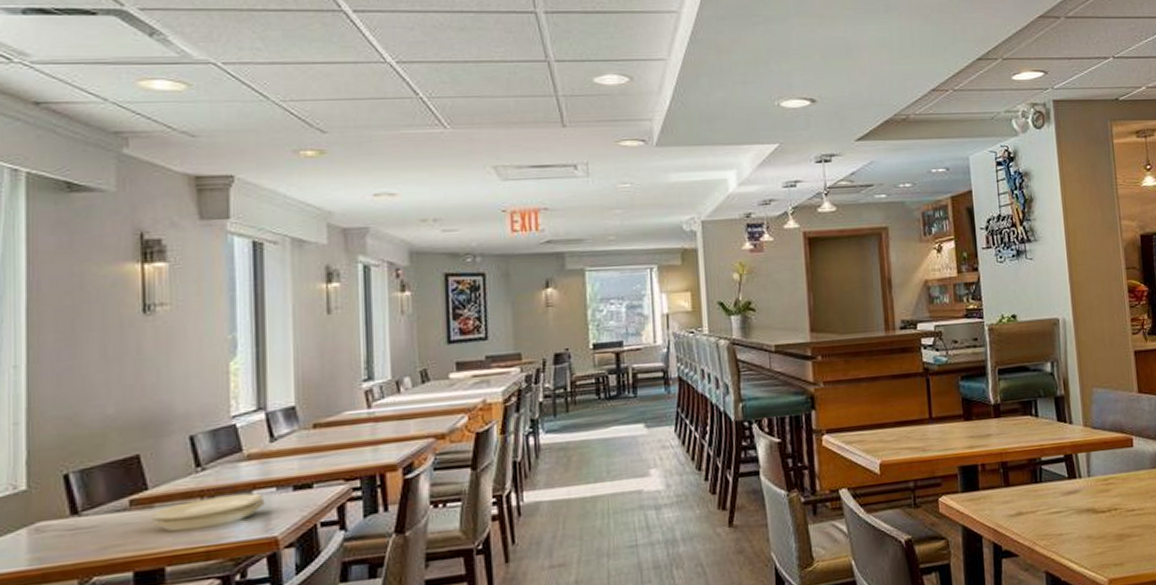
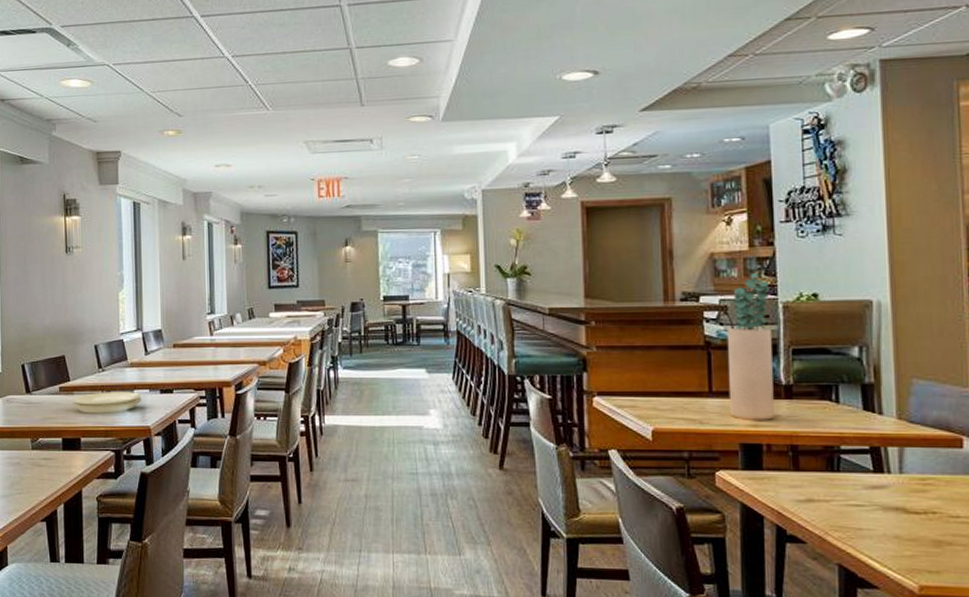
vase: none [942,291,986,443] -> present [726,266,774,420]

